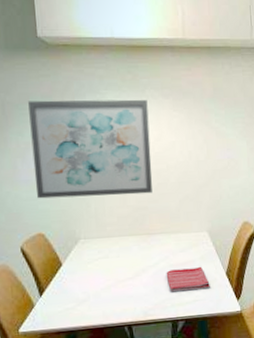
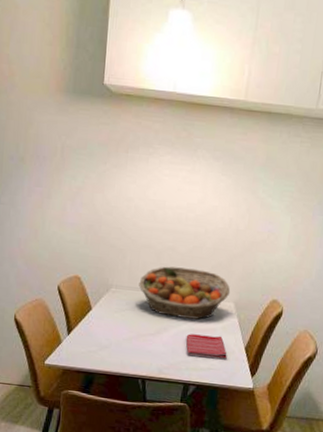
wall art: present [28,99,152,199] -> none [79,147,198,255]
fruit basket: none [108,205,202,257] -> present [139,266,231,320]

